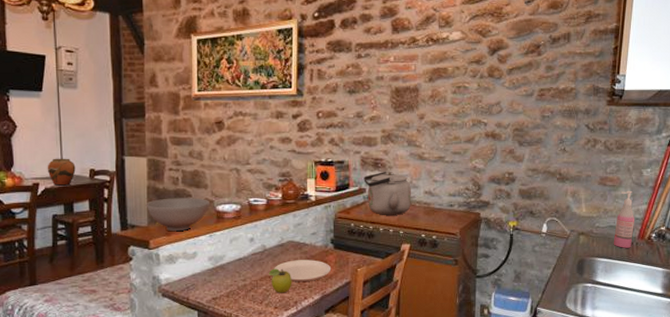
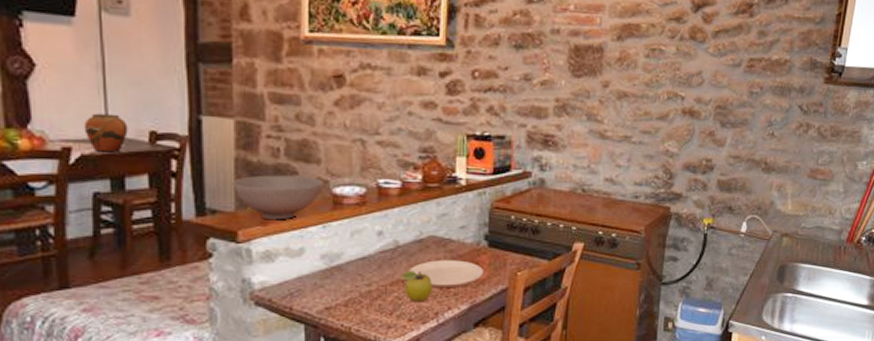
kettle: present [364,171,411,215] -> none [529,150,589,207]
soap dispenser: present [613,190,635,248] -> none [819,186,845,253]

